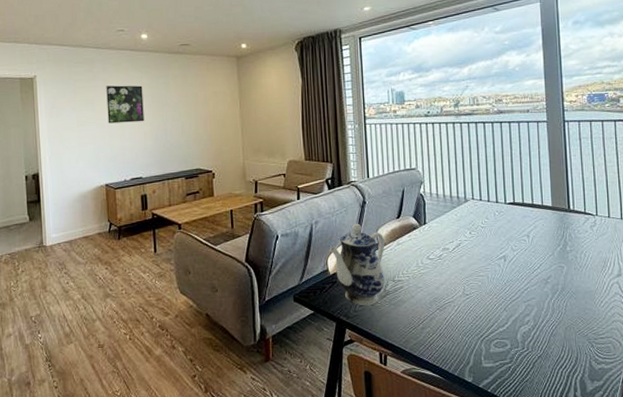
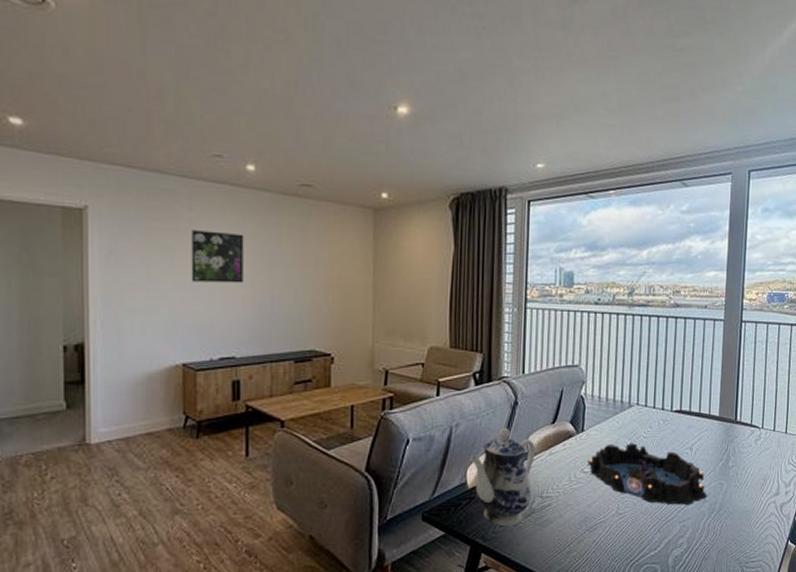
decorative bowl: none [432,232,549,286] -> present [588,443,707,505]

